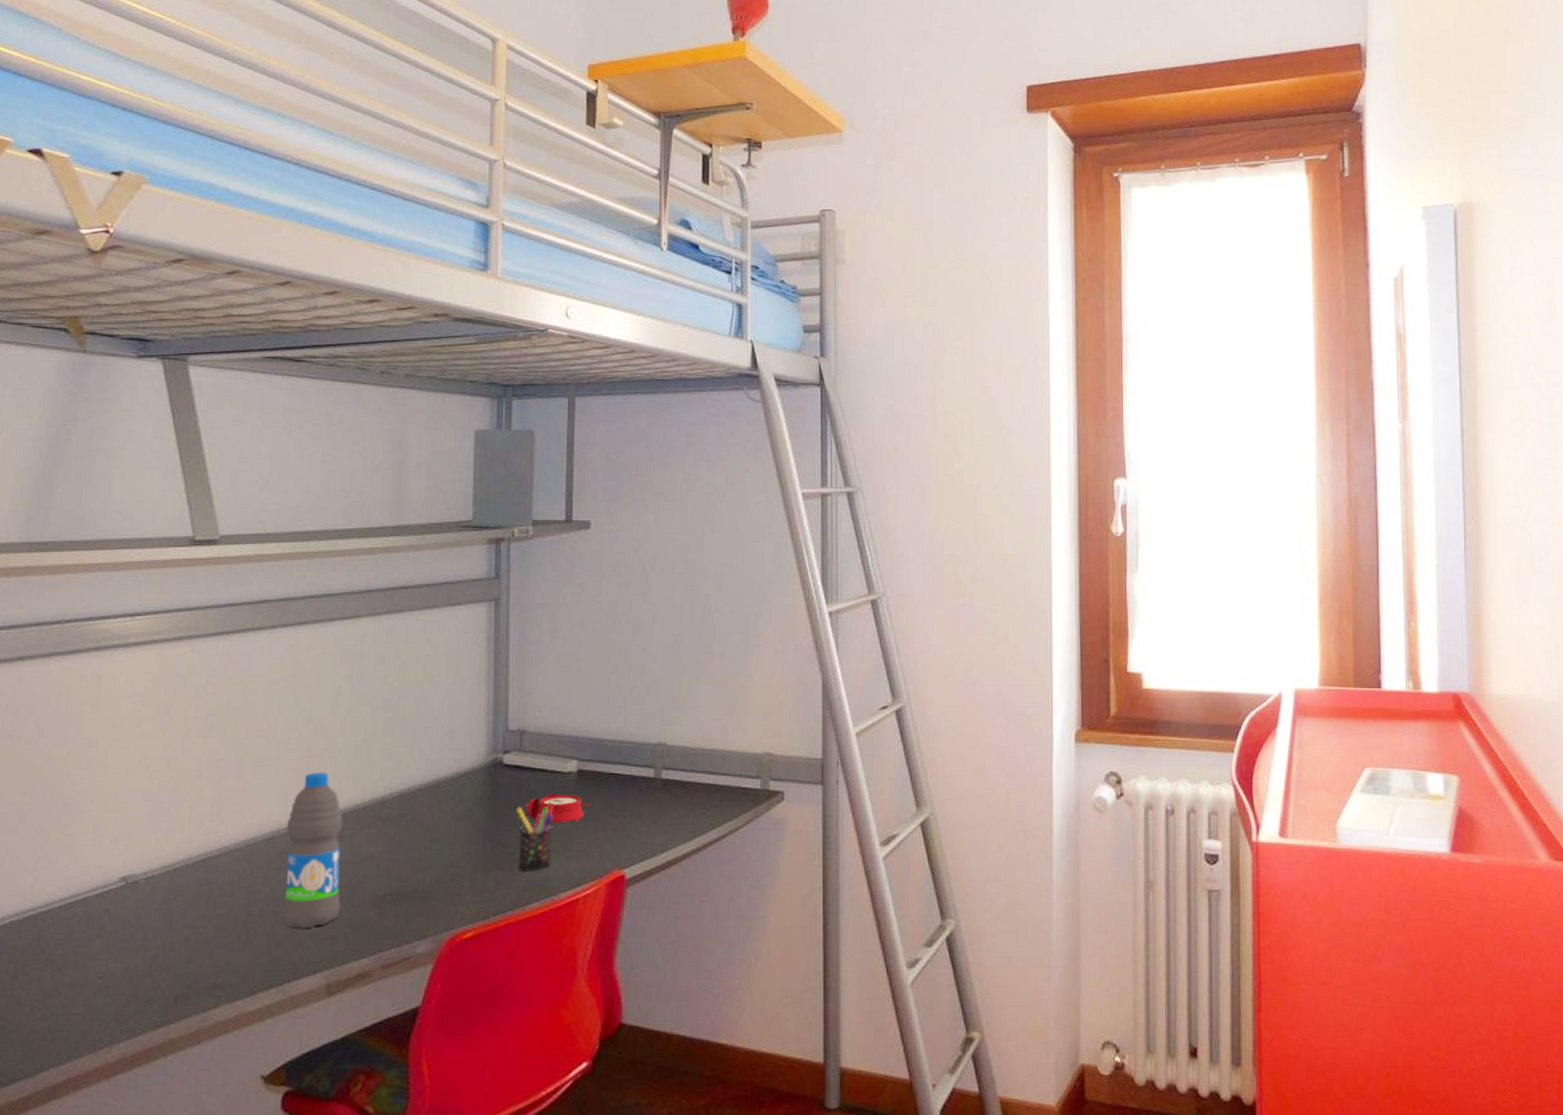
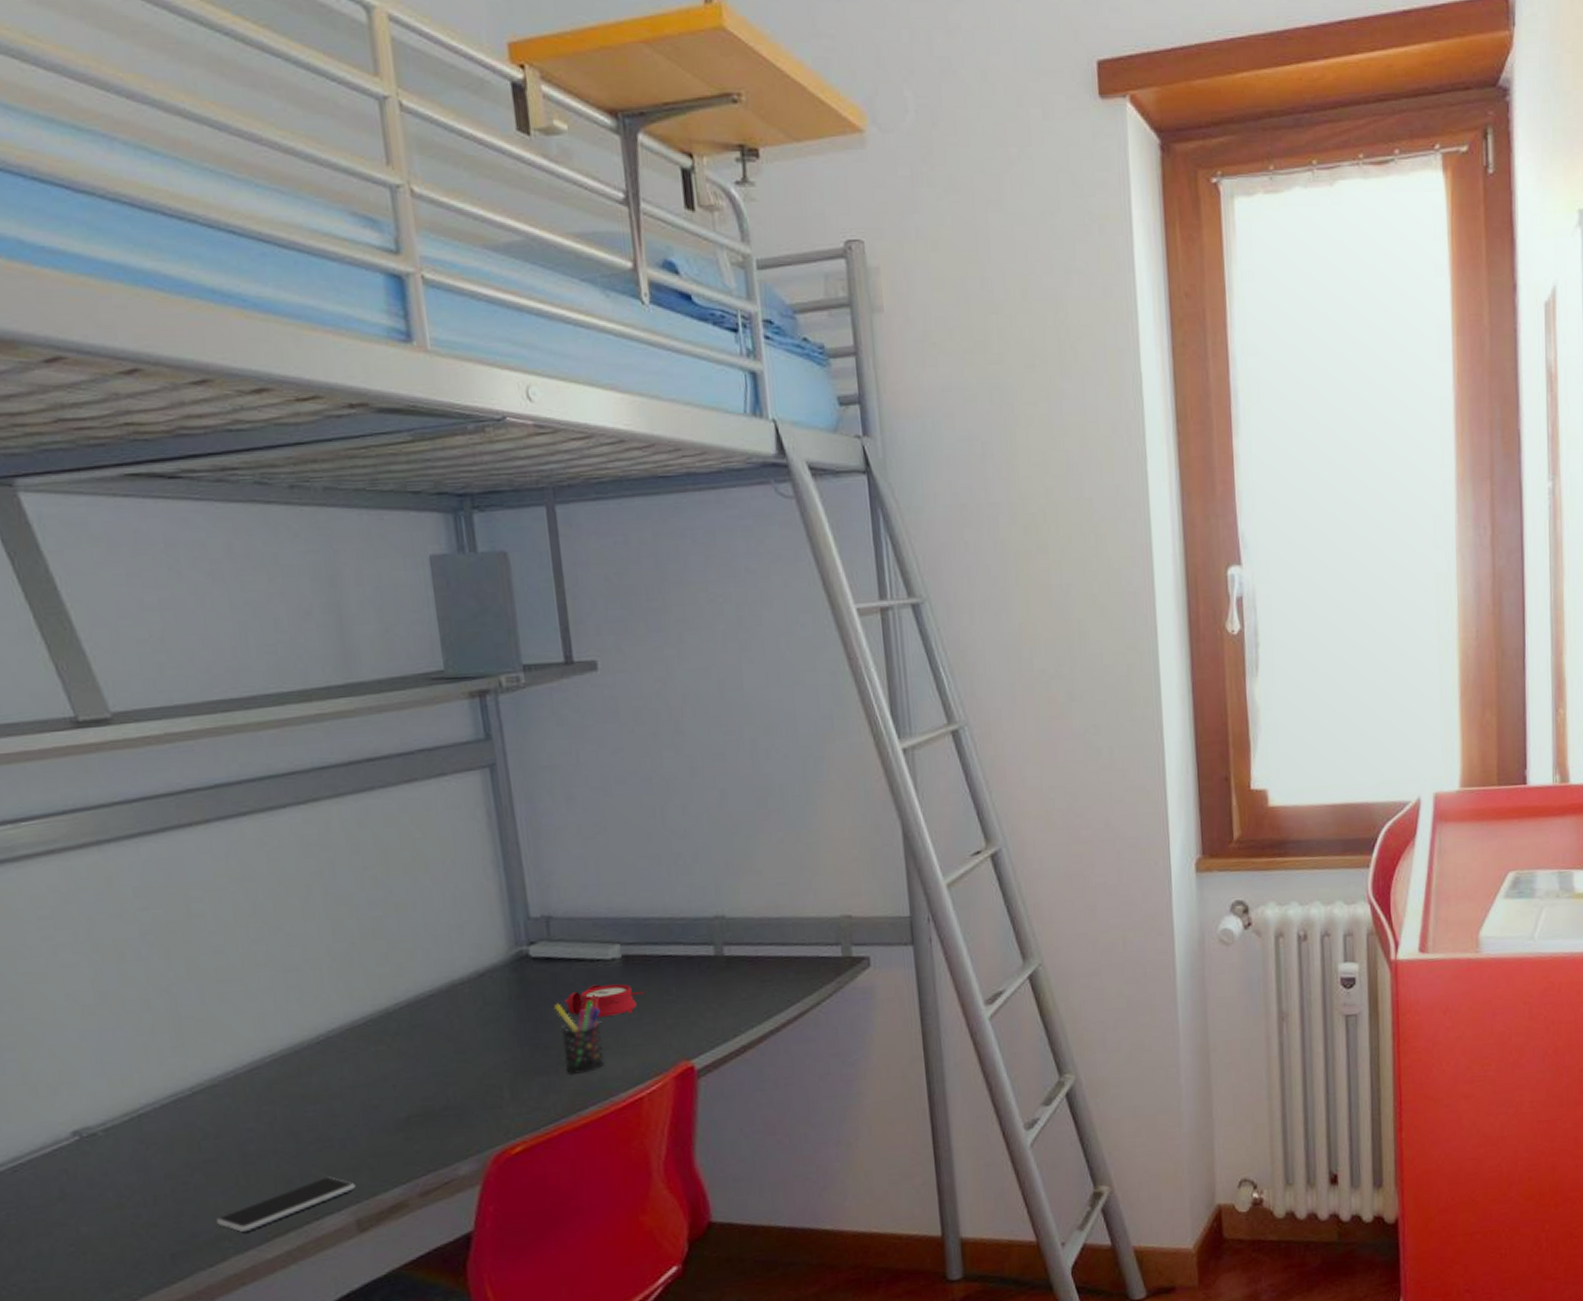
smartphone: none [216,941,332,984] -> present [217,1176,356,1233]
water bottle: present [283,772,343,928] -> none [272,986,357,1164]

